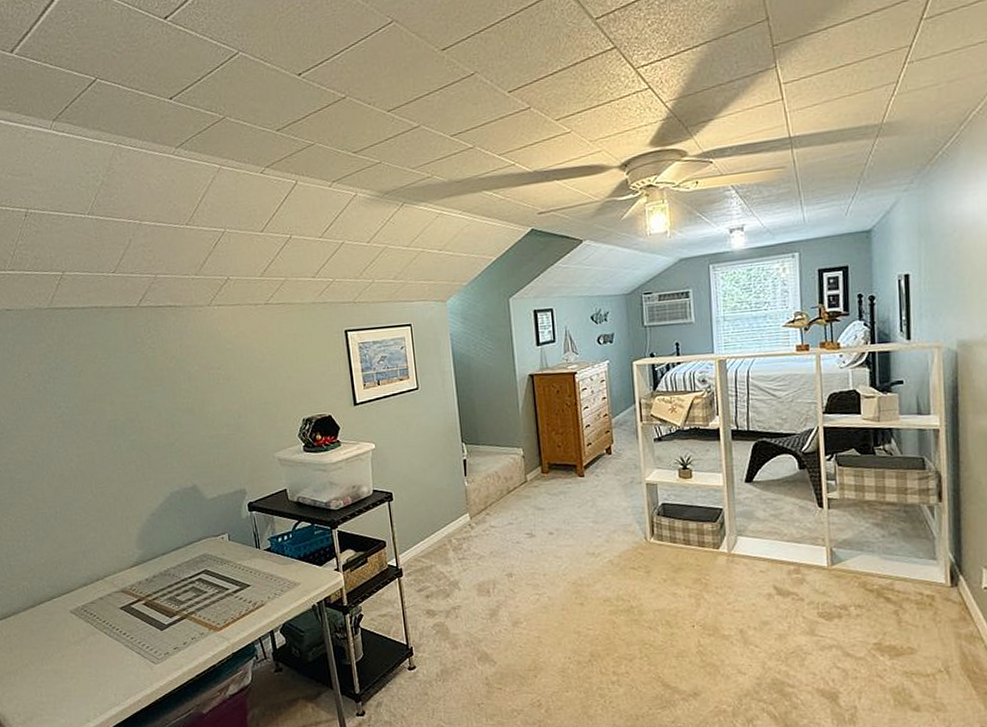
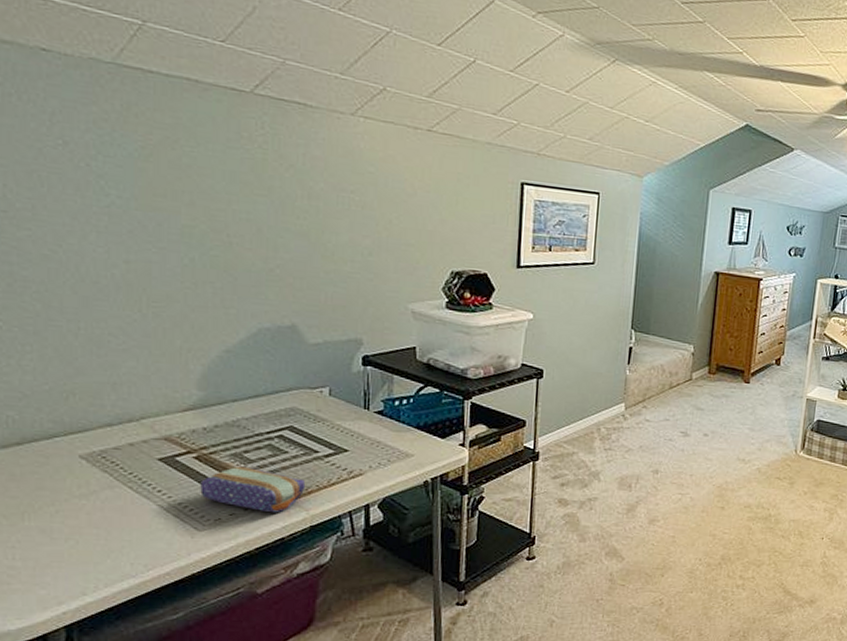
pencil case: none [150,607,224,645] -> present [200,466,306,513]

